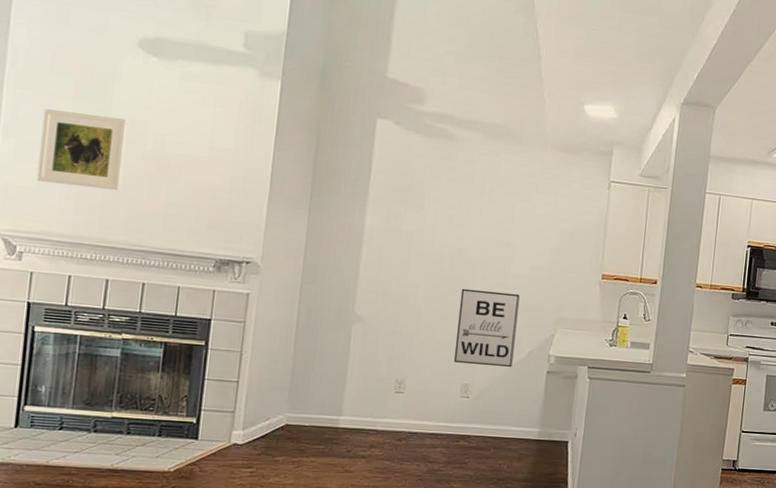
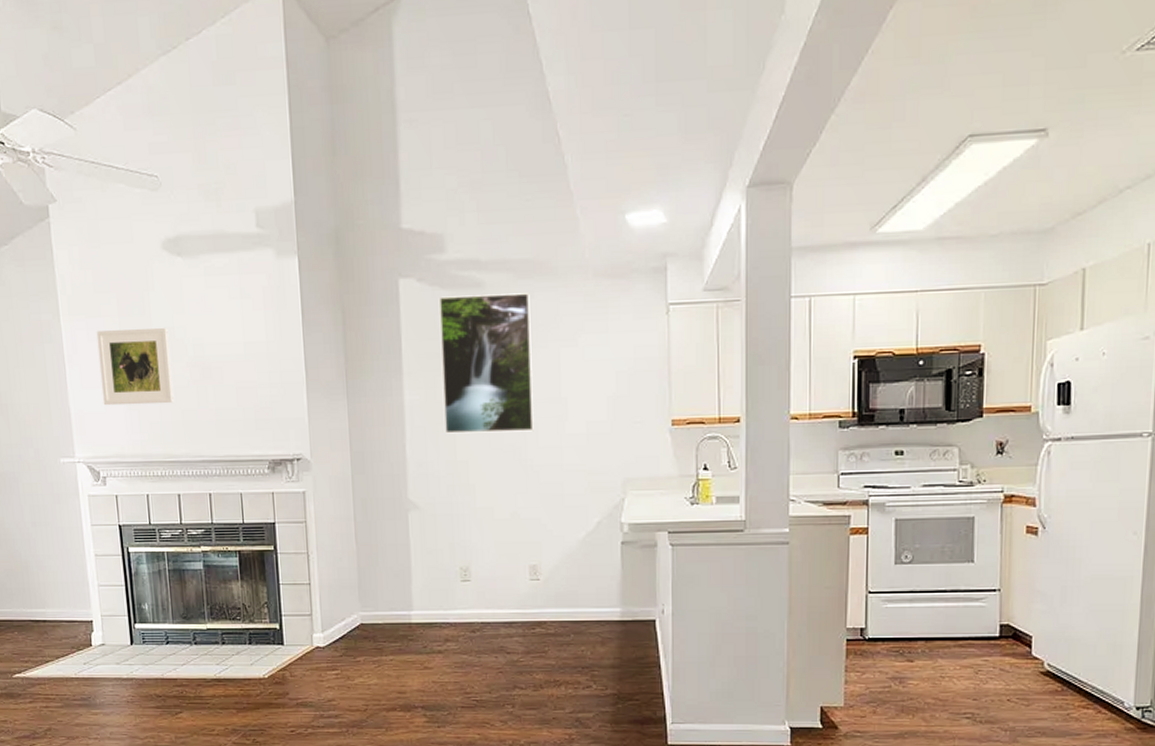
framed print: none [400,140,495,268] -> present [438,293,534,434]
wall art: present [453,288,520,368] -> none [514,456,581,543]

